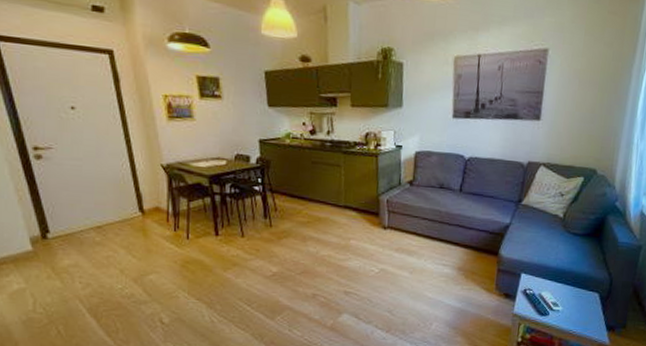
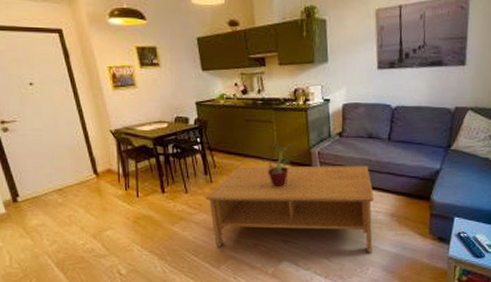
coffee table: none [263,211,442,308] -> present [205,165,375,253]
potted plant: none [327,188,360,237] -> present [262,142,292,189]

